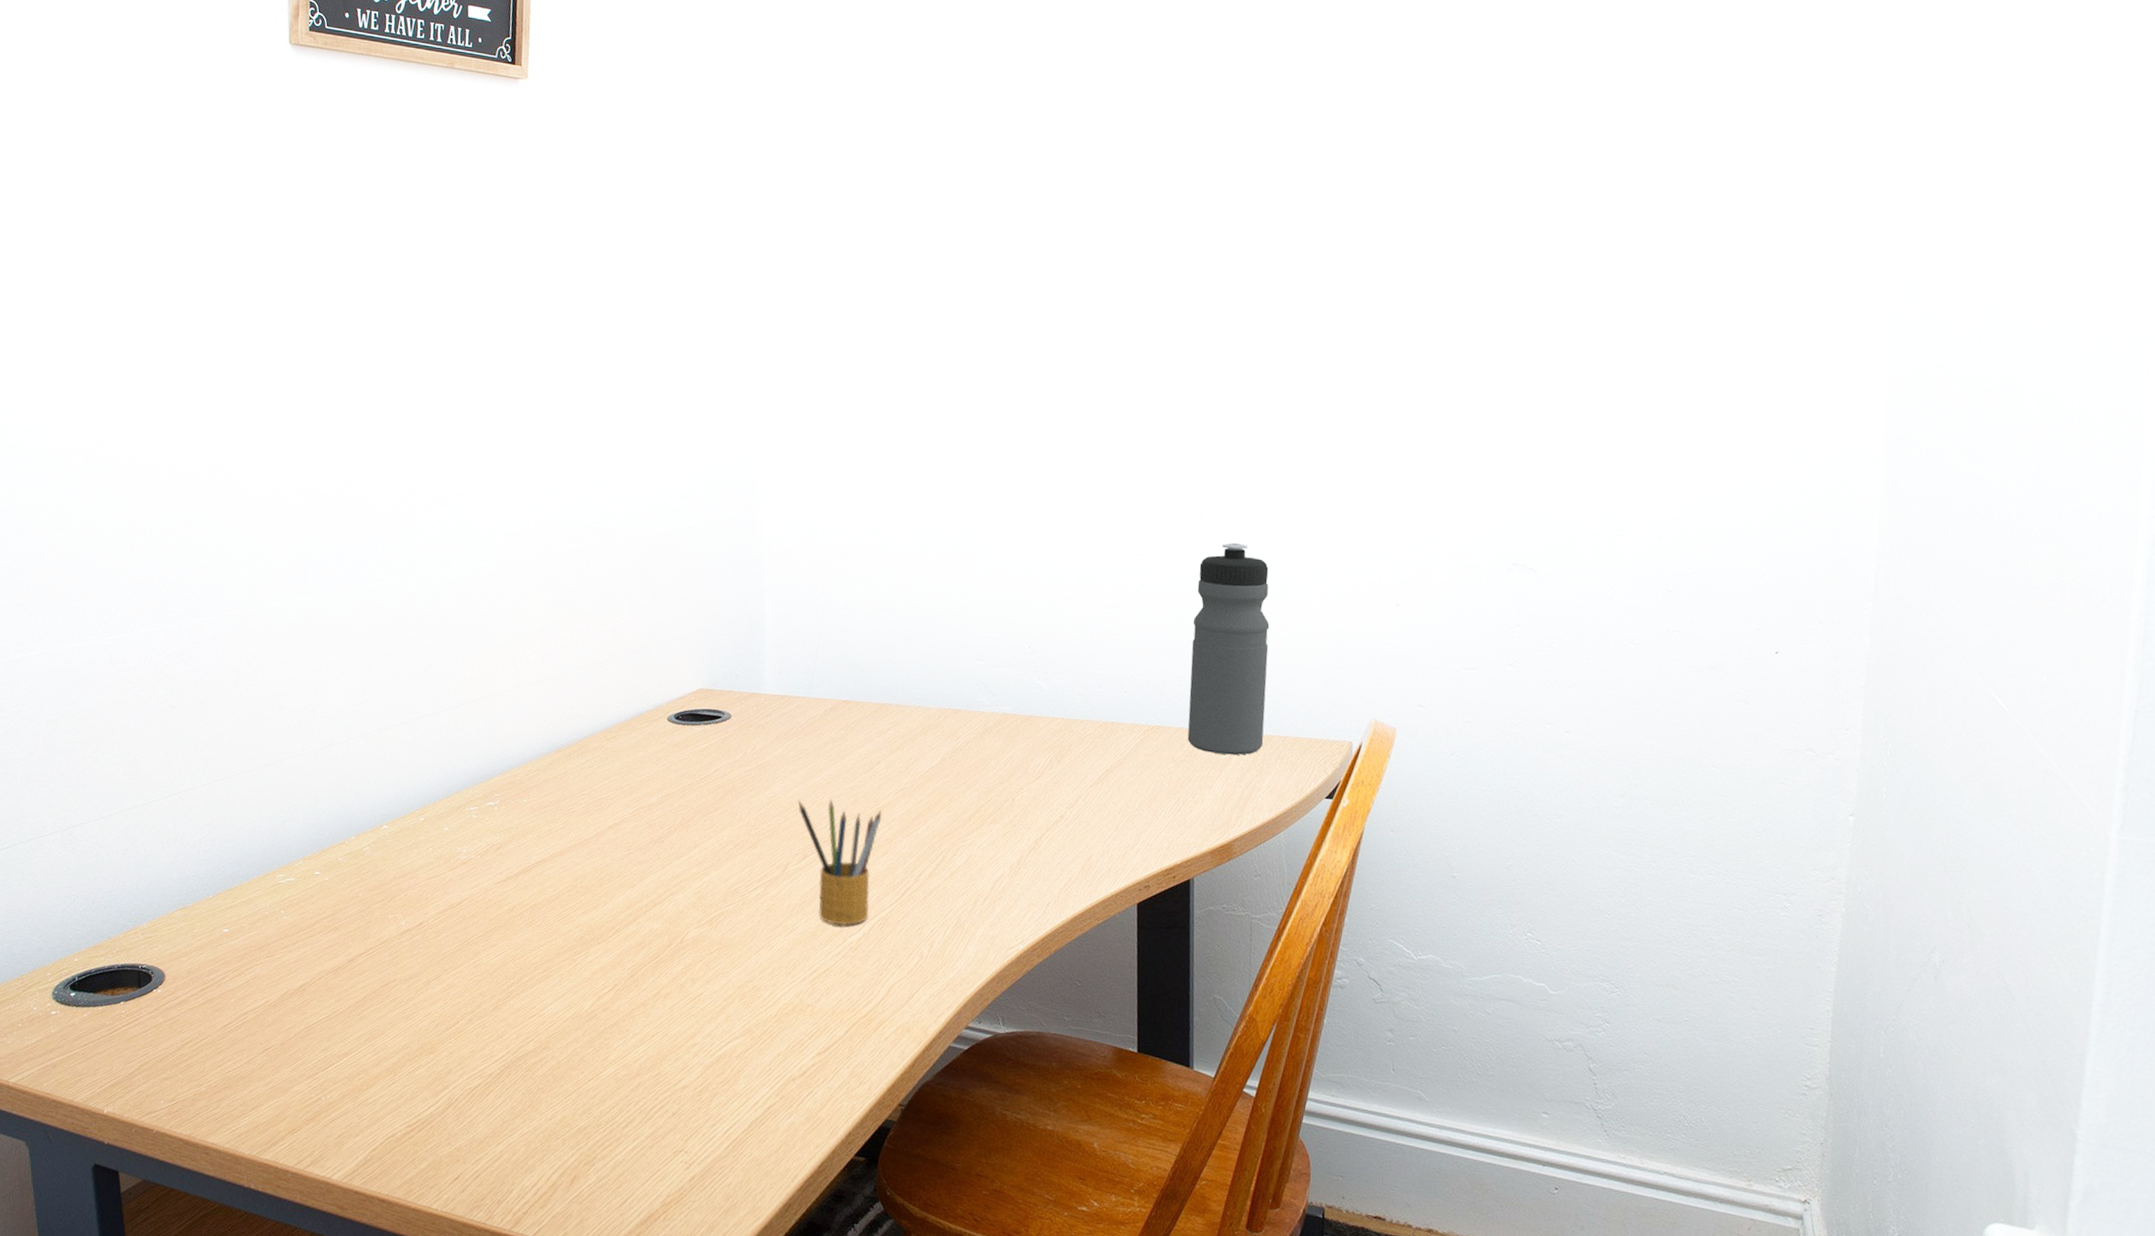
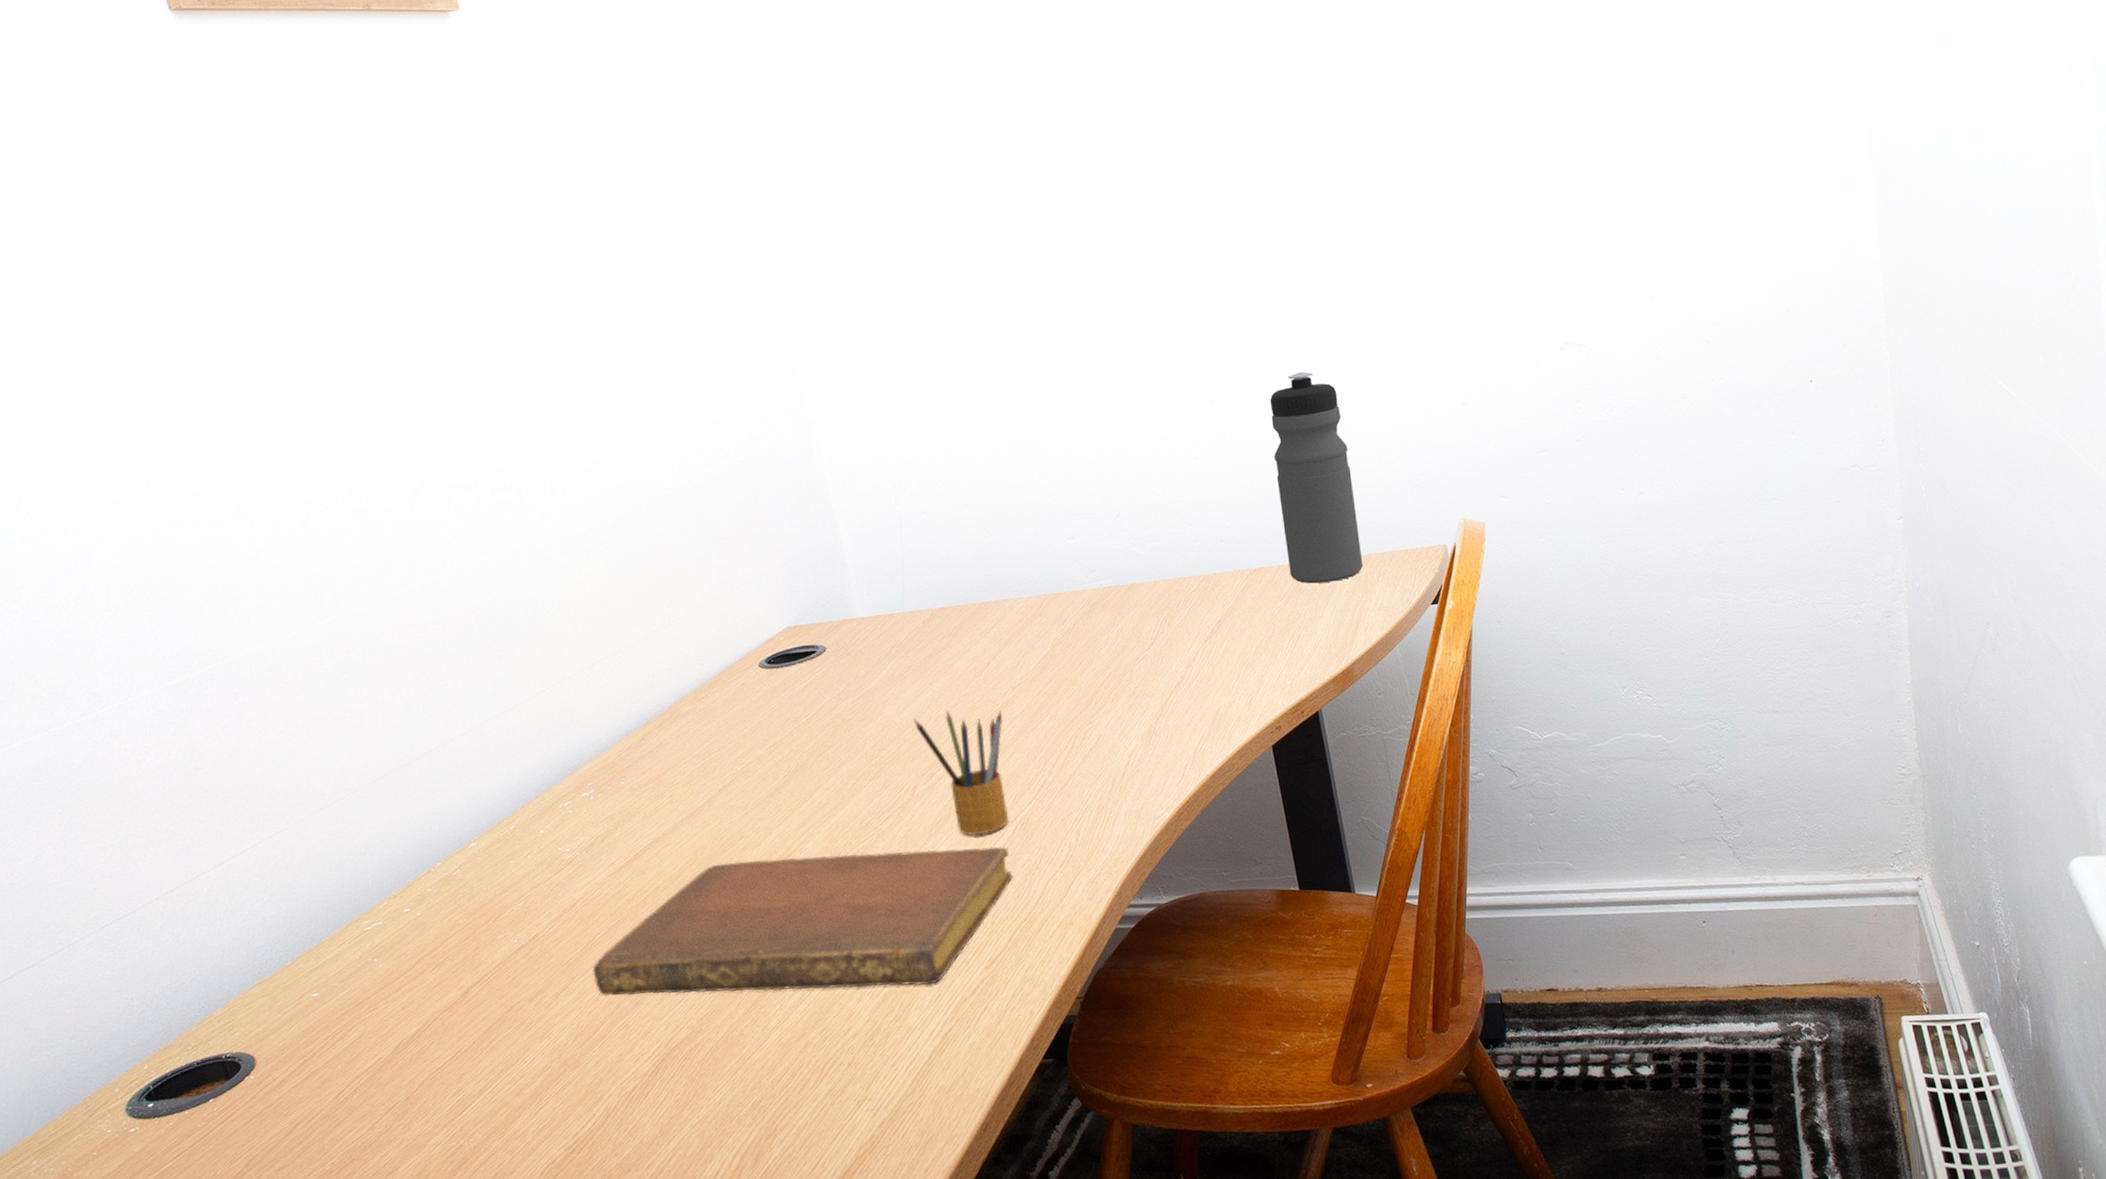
notebook: none [463,895,862,1057] -> present [592,846,1013,996]

